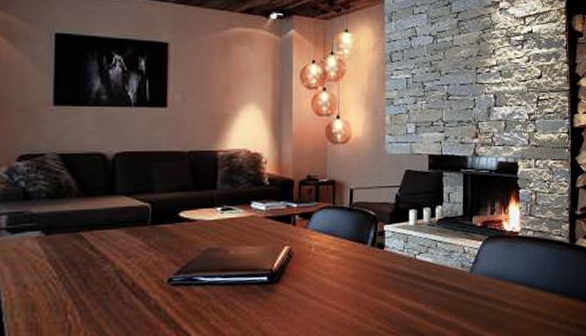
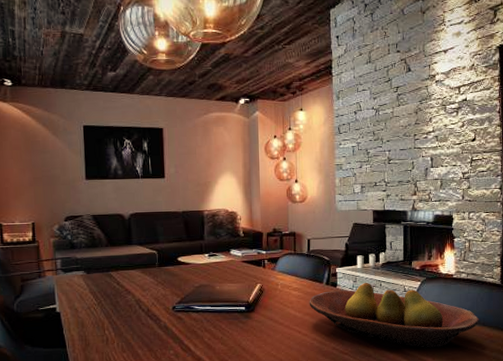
fruit bowl: none [349,242,547,322] -> present [309,282,479,348]

